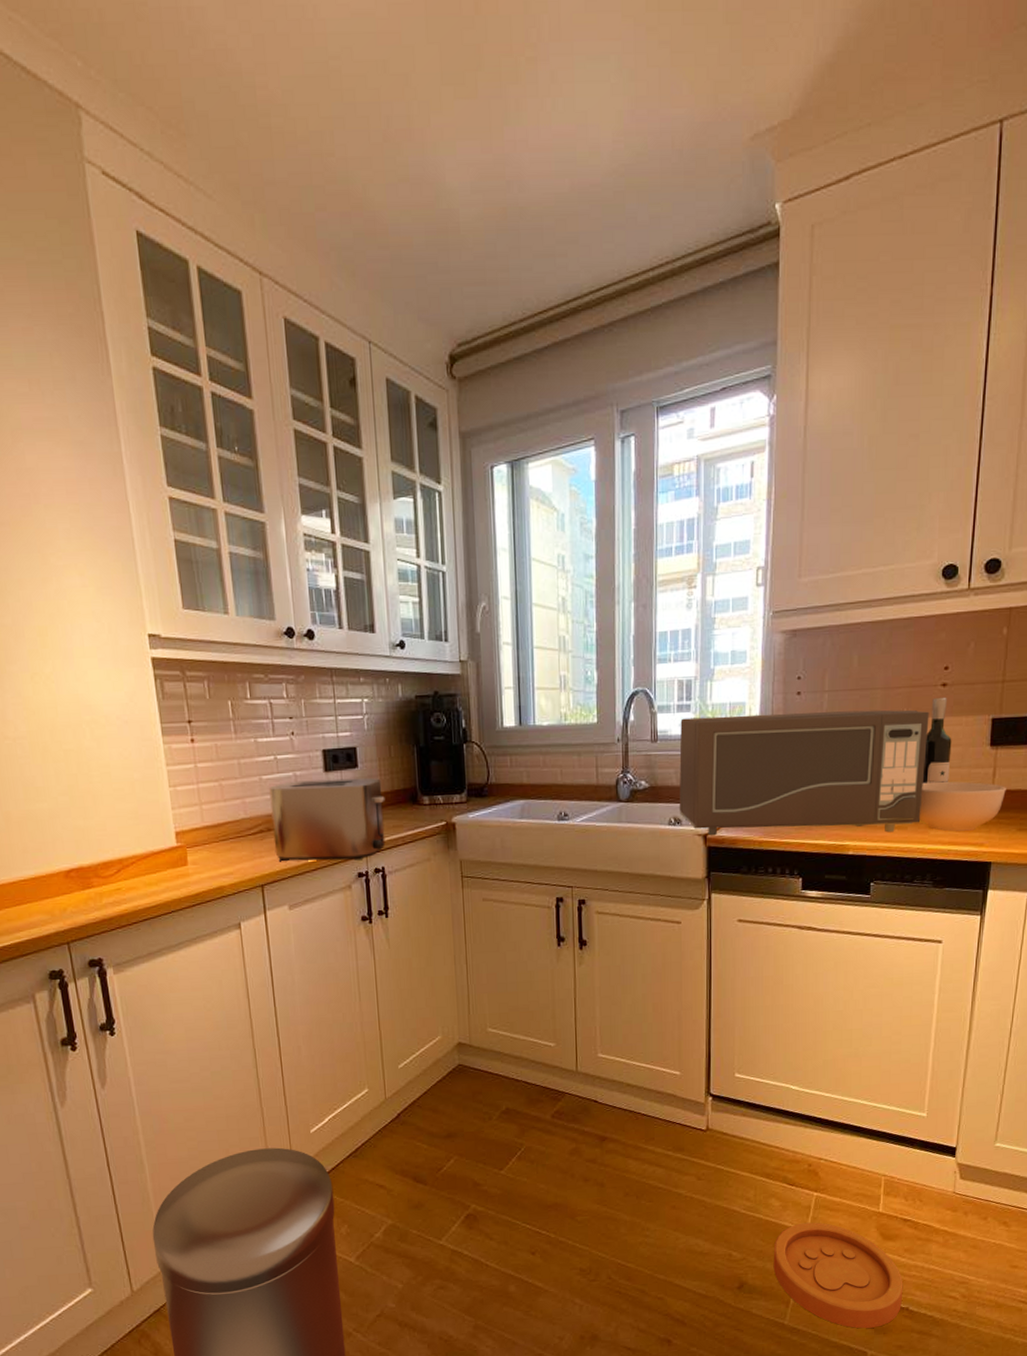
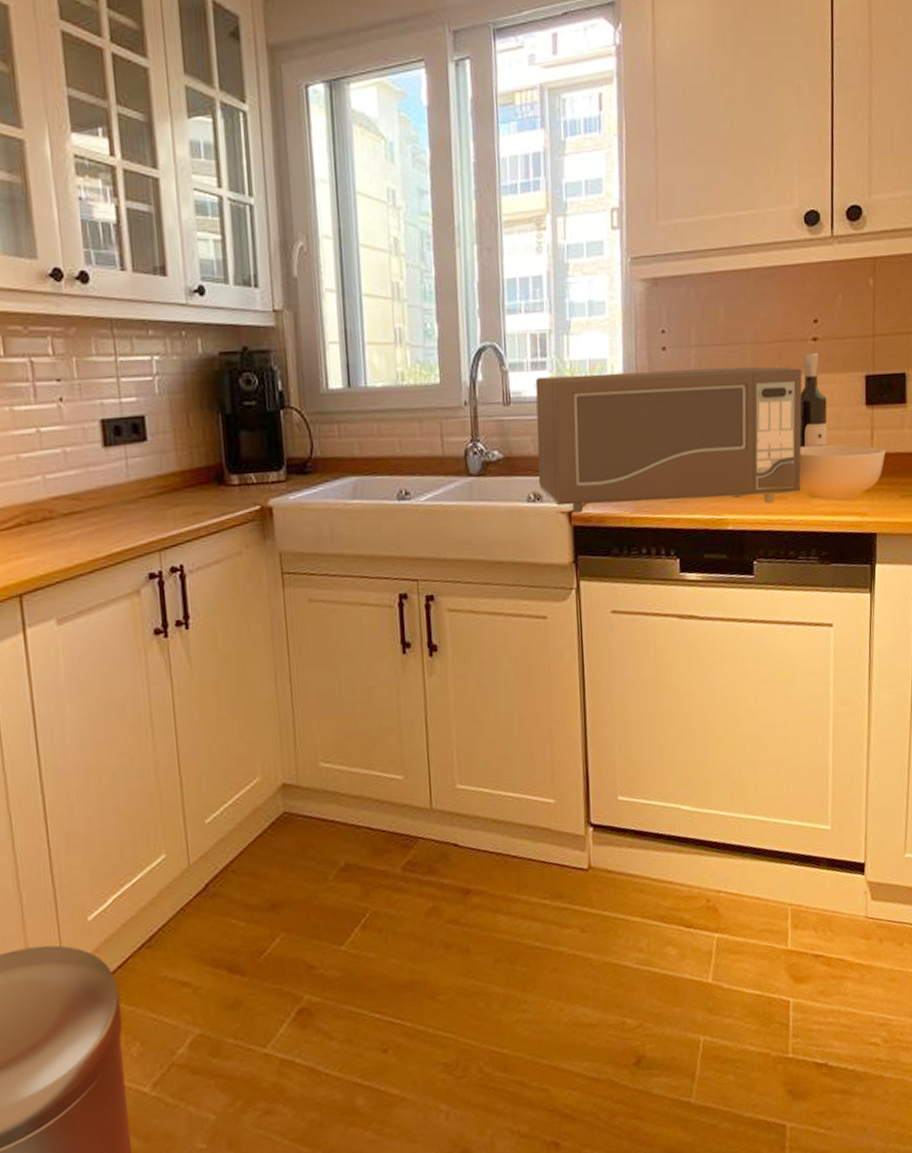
toaster: present [269,778,386,862] -> none [29,454,184,564]
pet bowl: present [773,1222,903,1329] -> none [673,970,821,1097]

